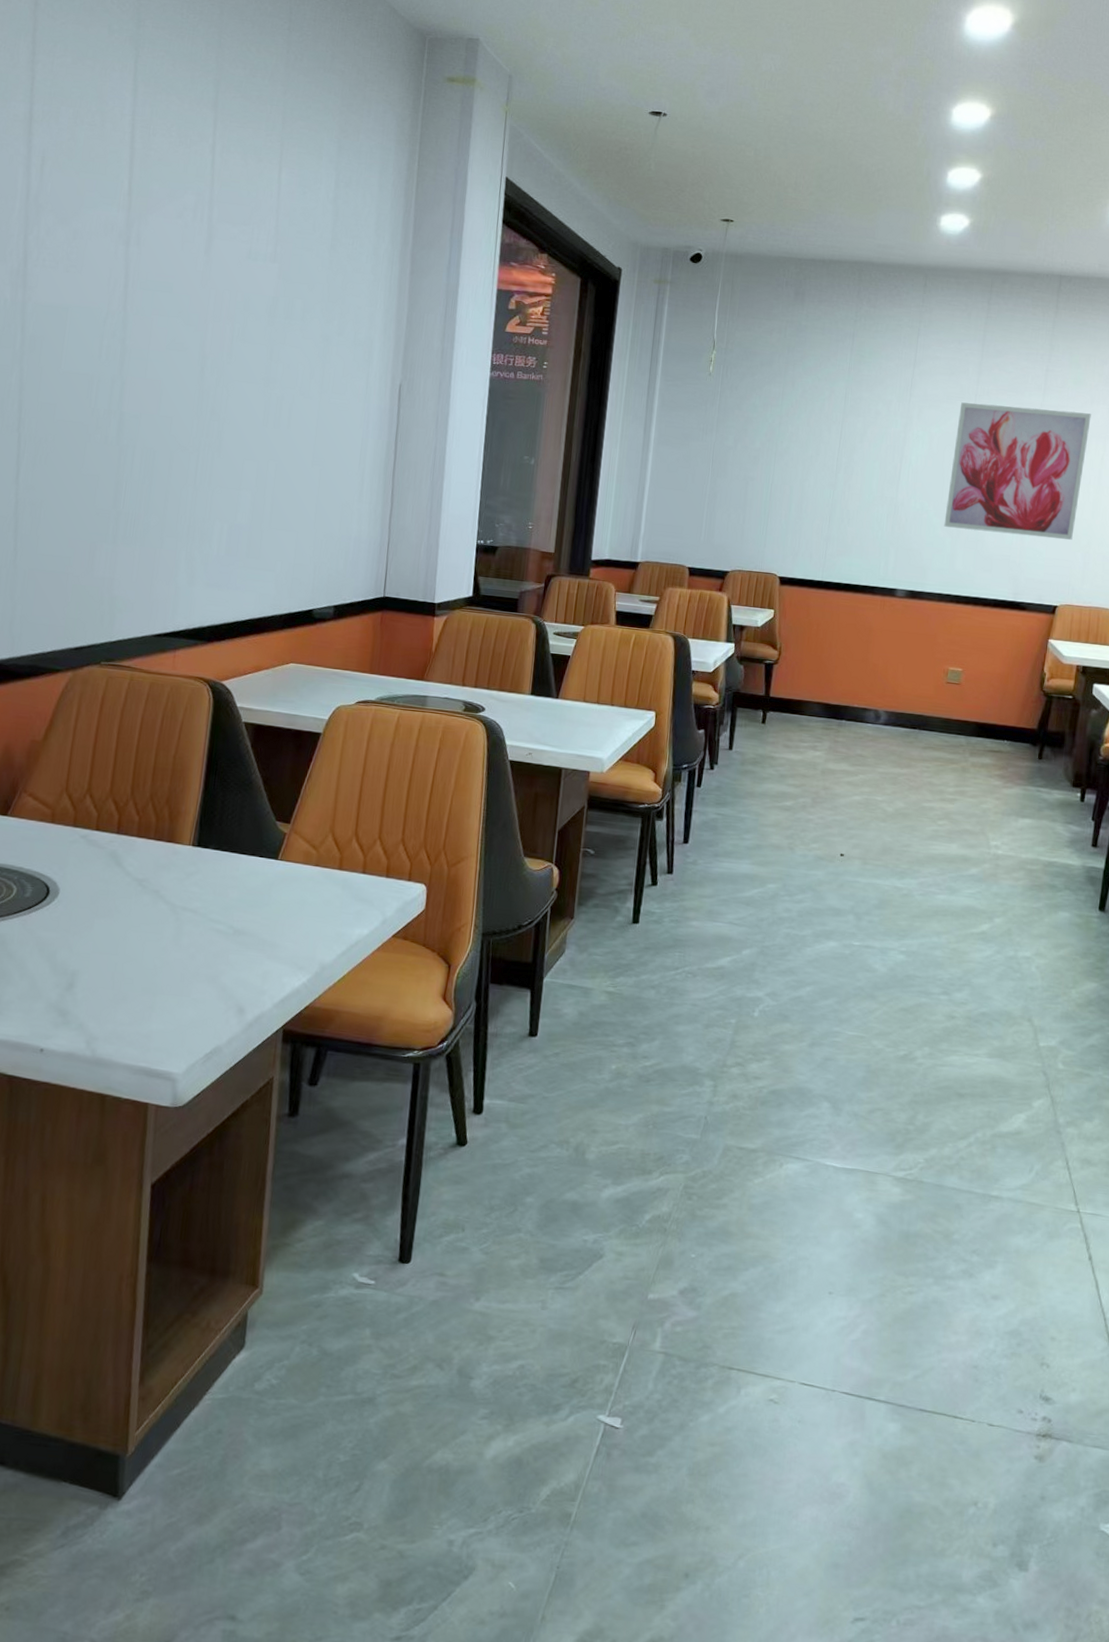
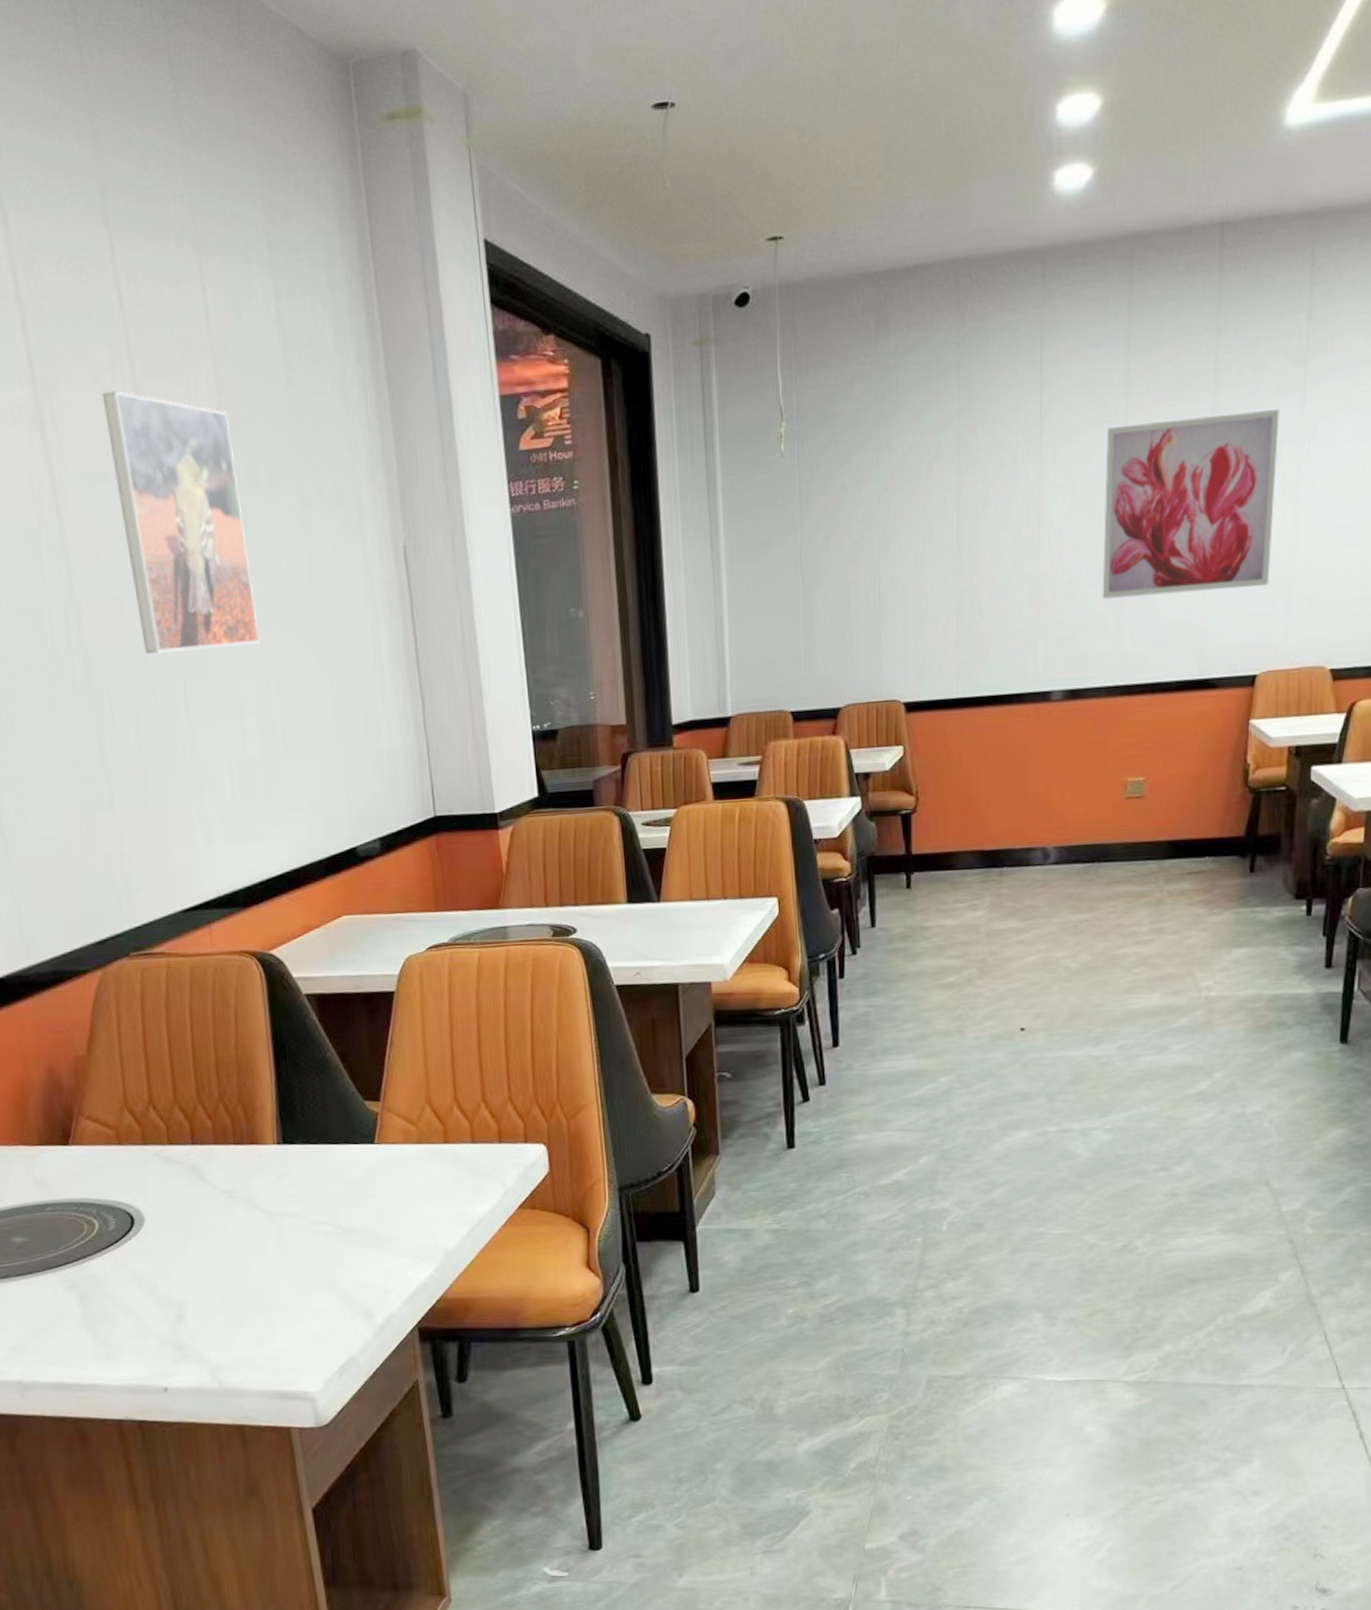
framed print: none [171,226,279,436] -> present [102,391,260,655]

